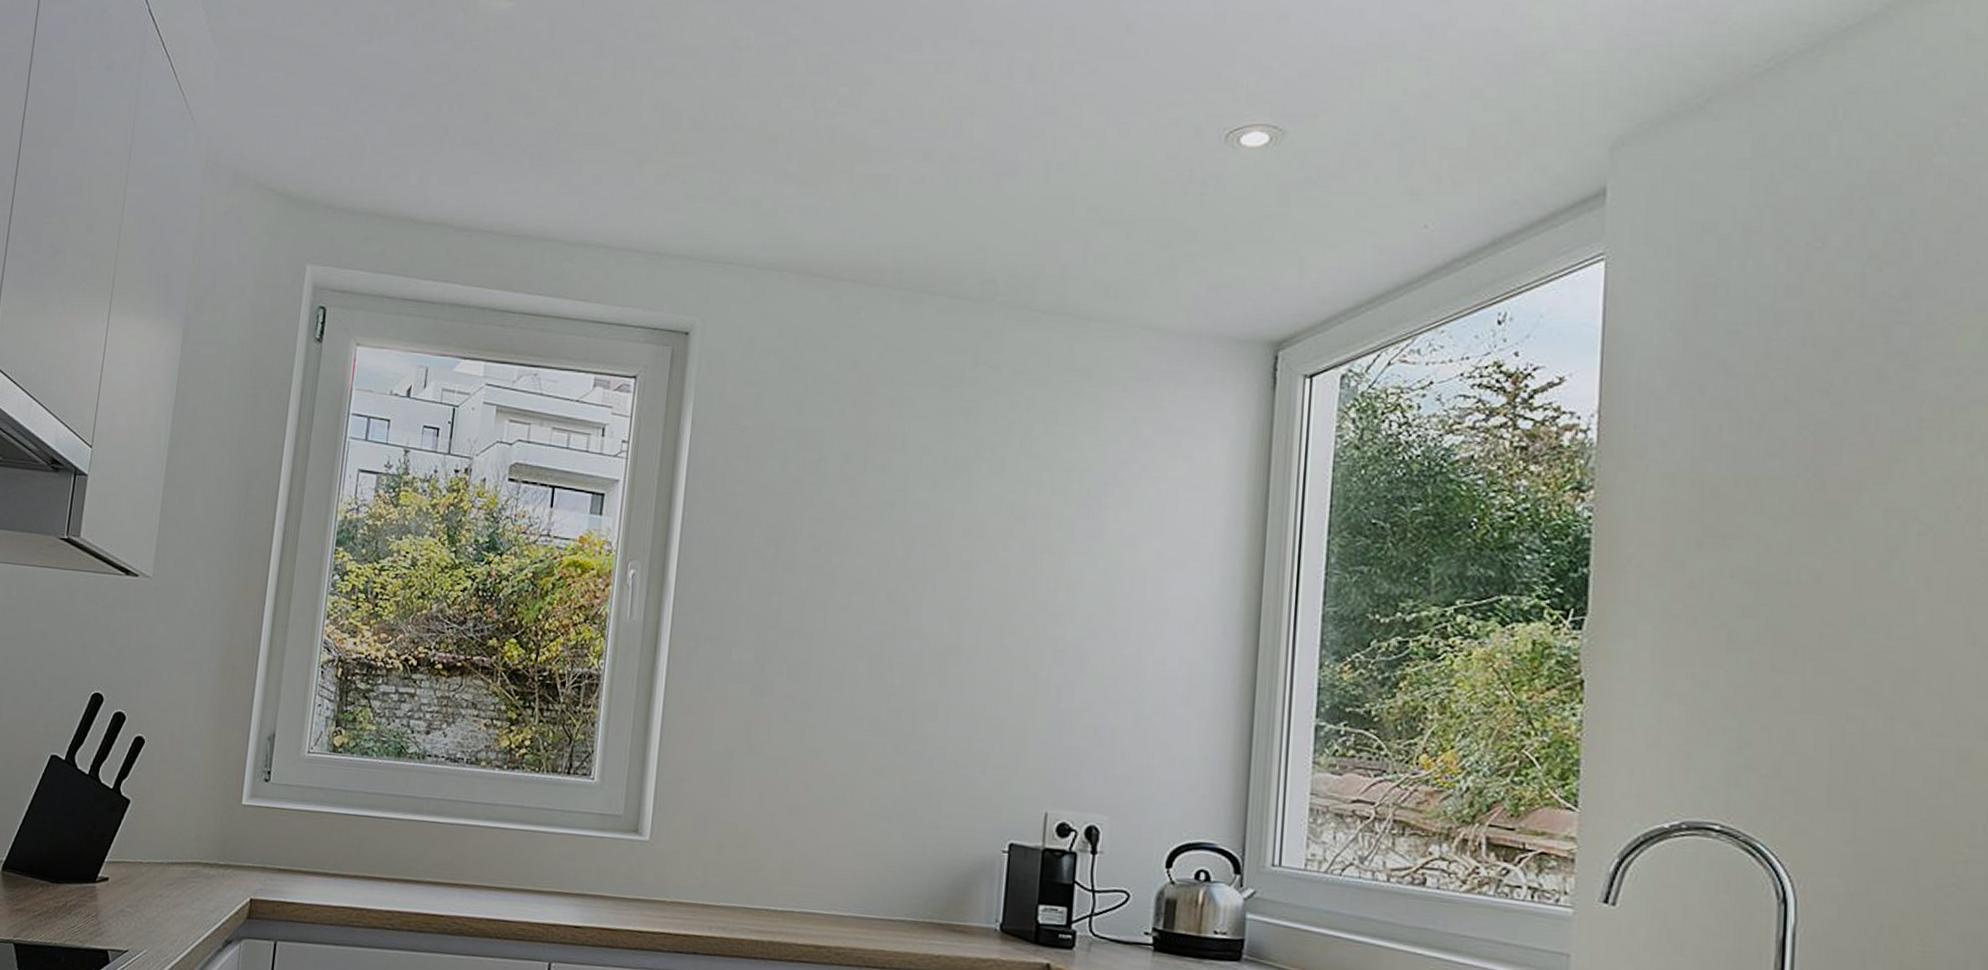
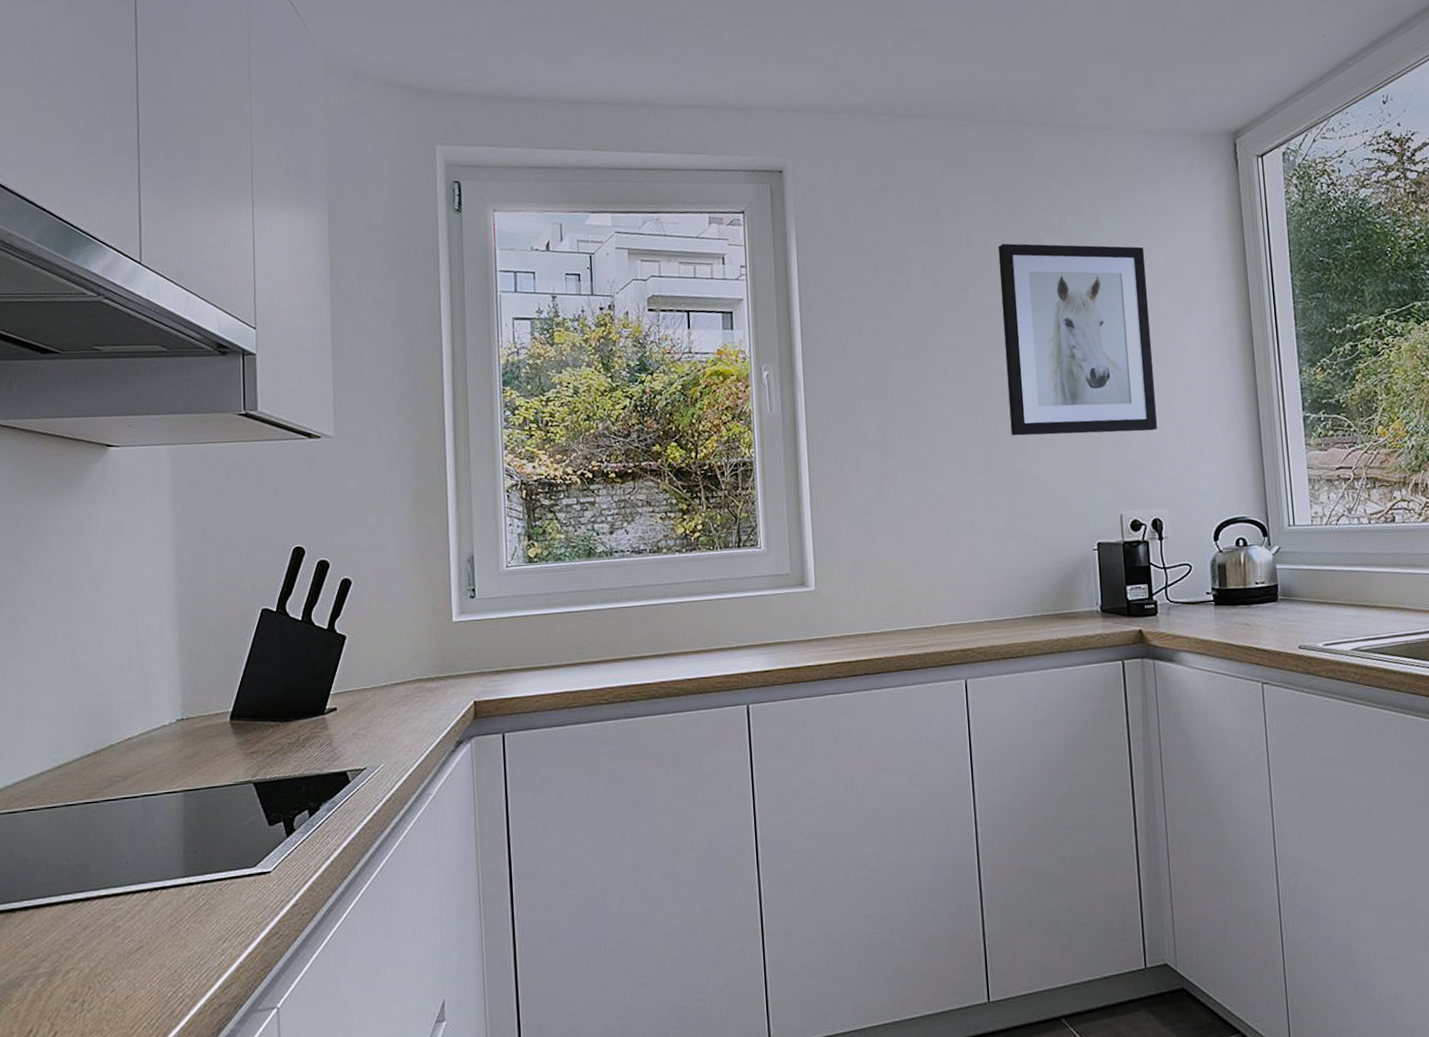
wall art: none [919,450,1130,713] -> present [998,243,1158,436]

